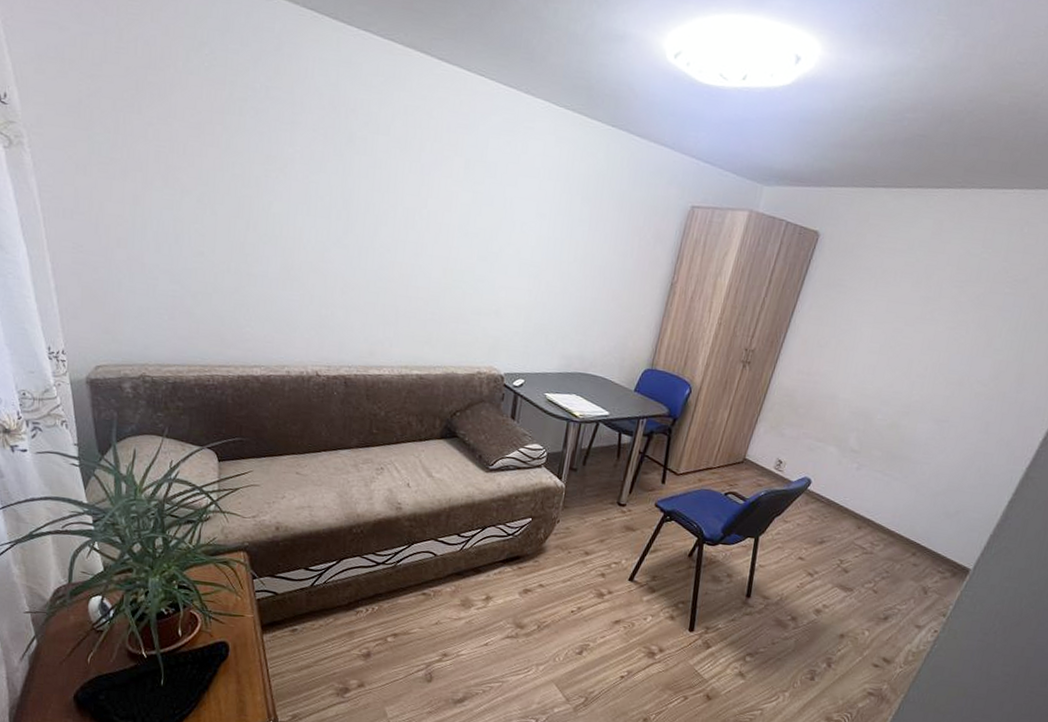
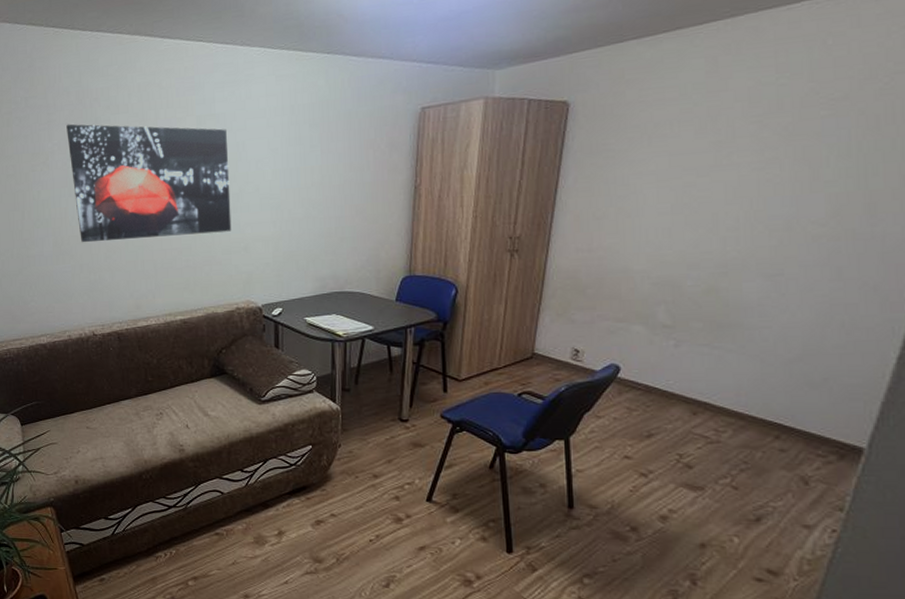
wall art: none [313,131,496,292] -> present [66,124,232,243]

